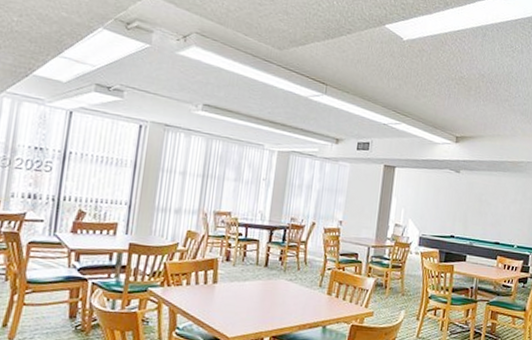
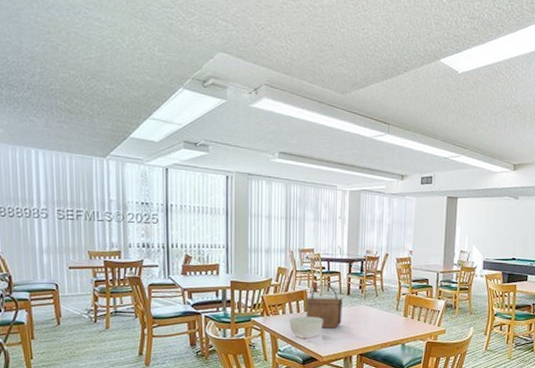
bowl: none [193,288,234,316] -> present [289,316,323,339]
handbag: none [214,252,259,305] -> present [306,284,342,329]

